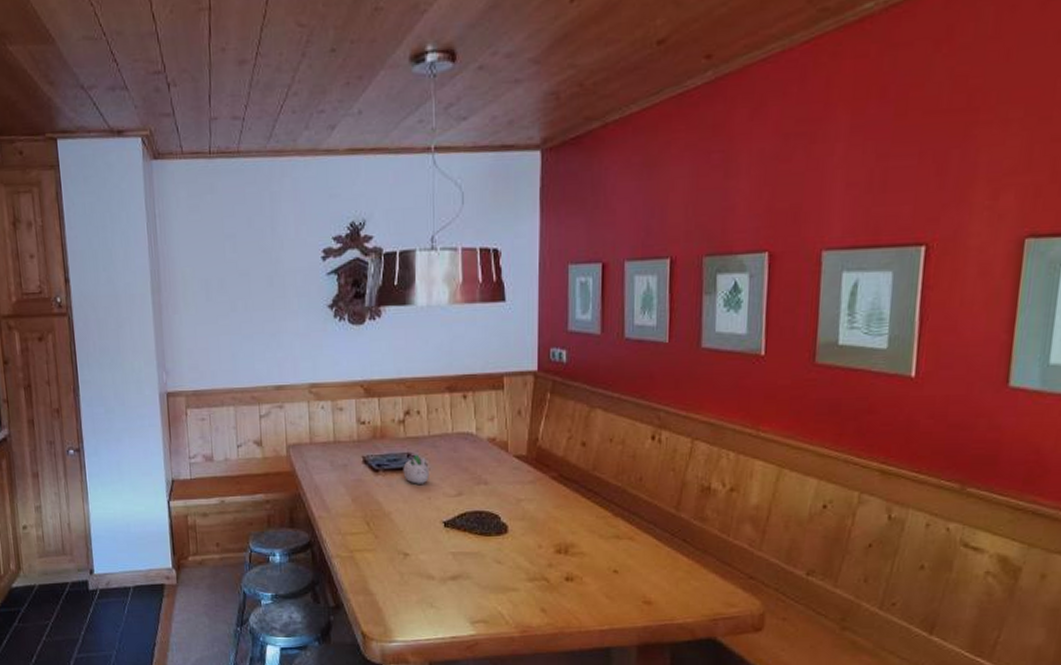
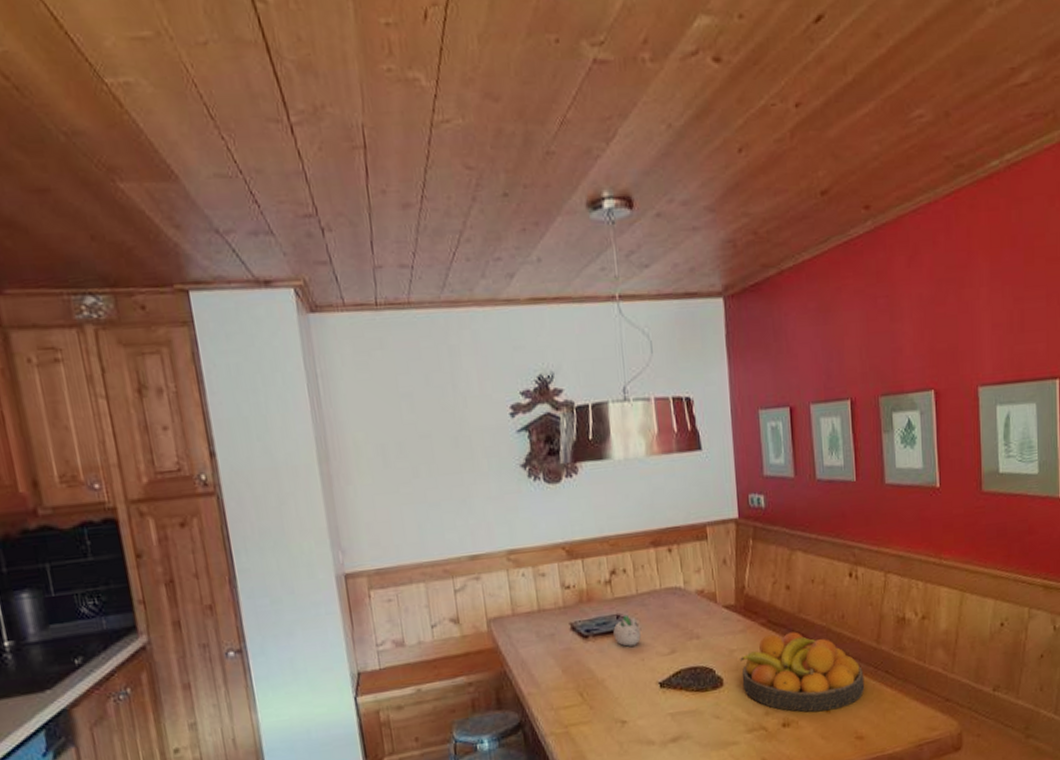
fruit bowl: none [526,489,659,571] -> present [739,631,865,712]

